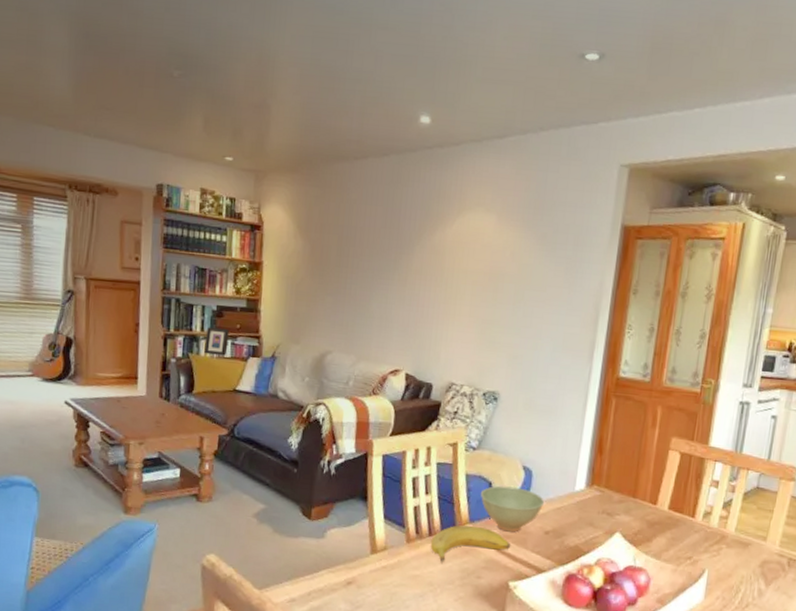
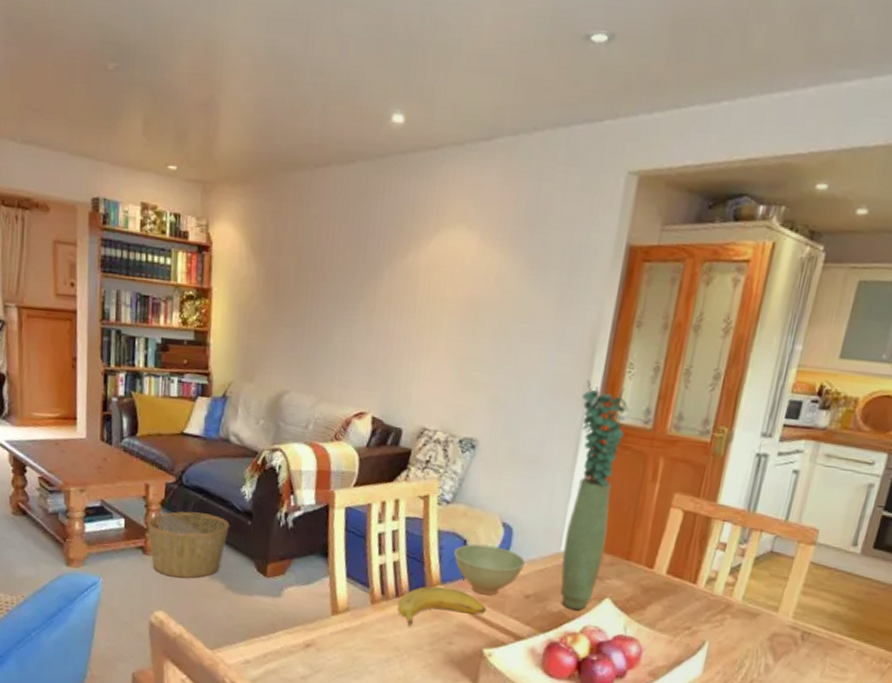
basket: none [201,460,277,524] -> present [147,511,230,579]
picture frame: present [204,327,229,356] -> none [148,362,175,395]
vase: none [575,340,627,545] -> present [560,380,626,611]

